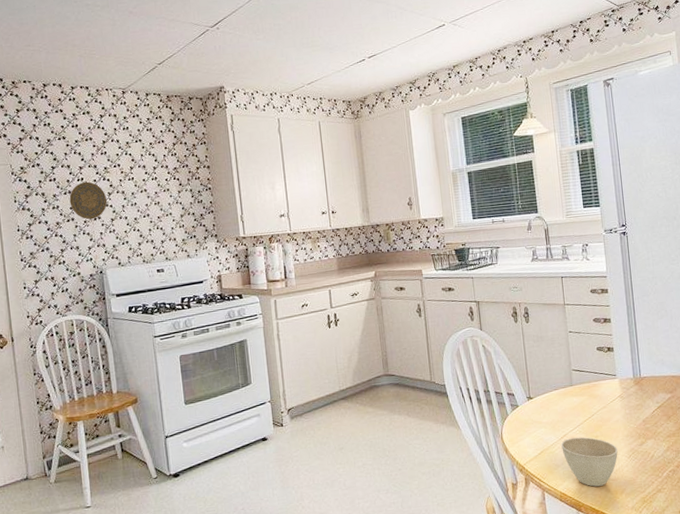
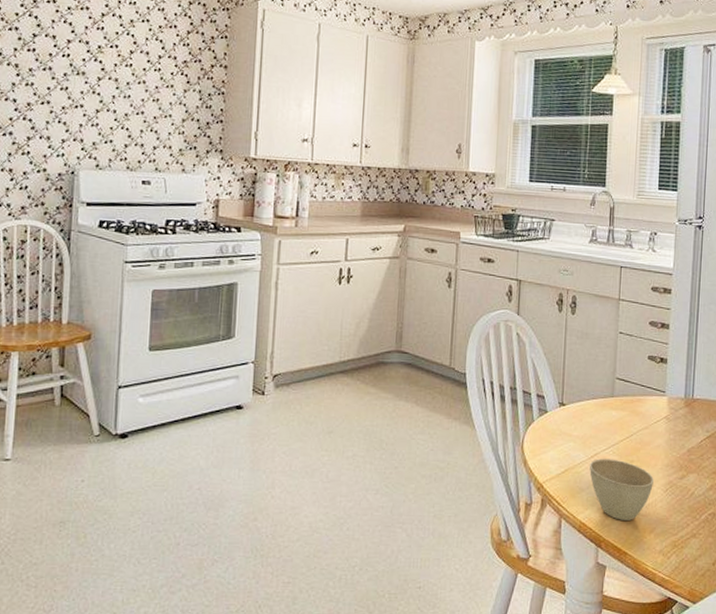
decorative plate: present [69,181,107,220] -> none [48,59,95,107]

